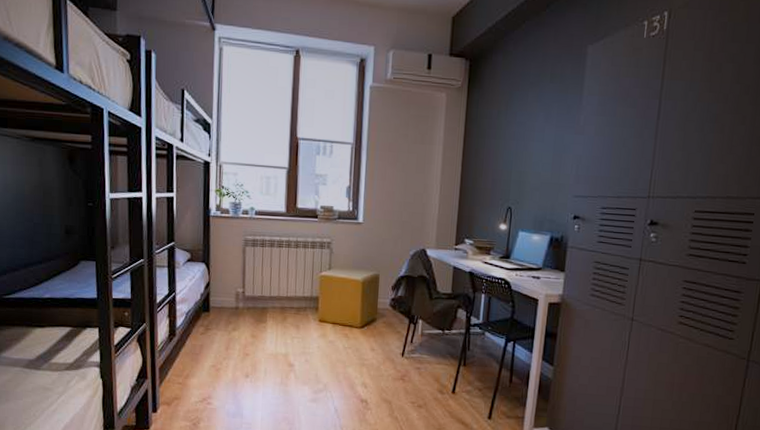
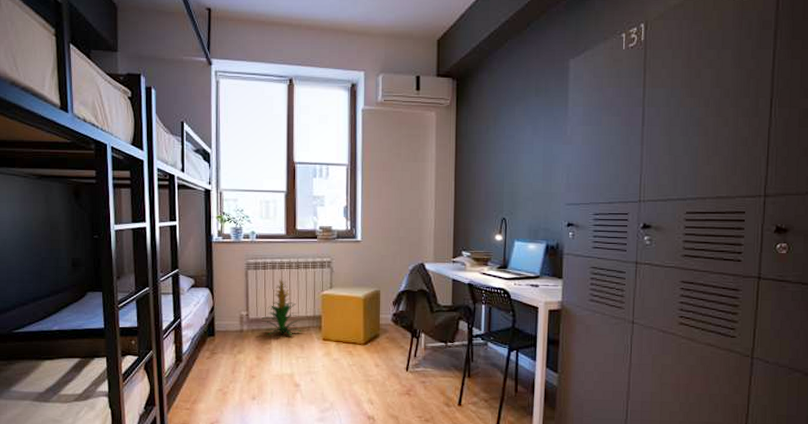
indoor plant: none [258,255,298,316] -> present [262,277,302,336]

